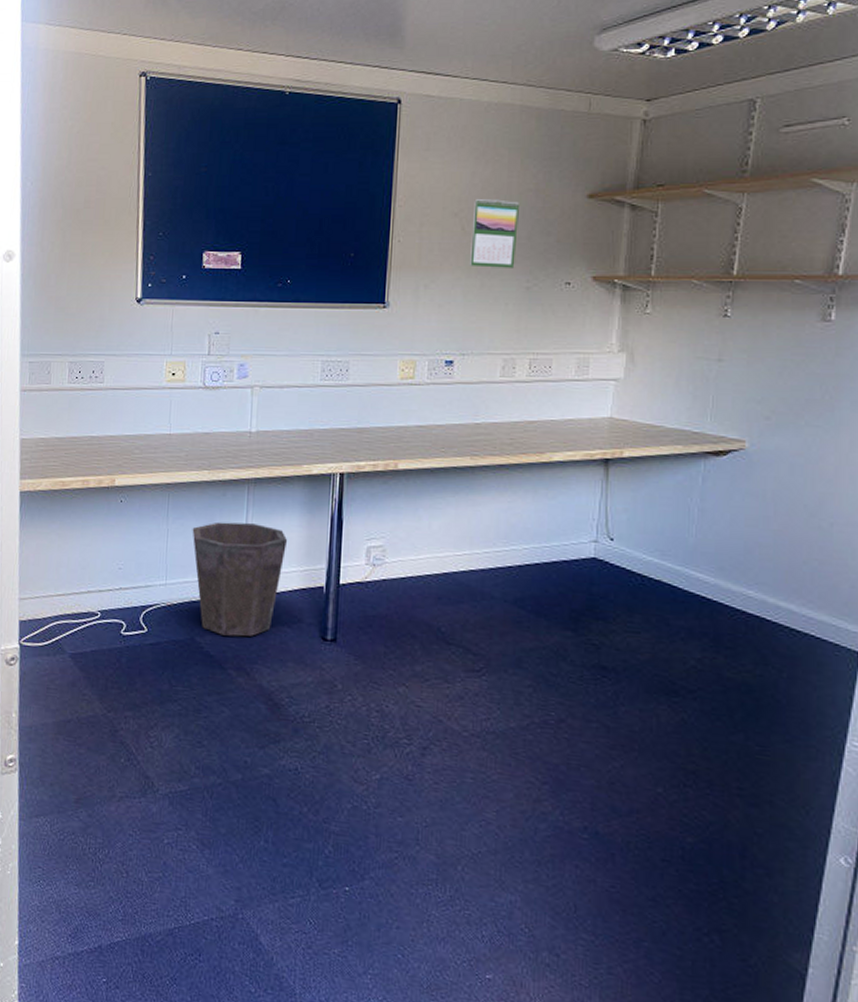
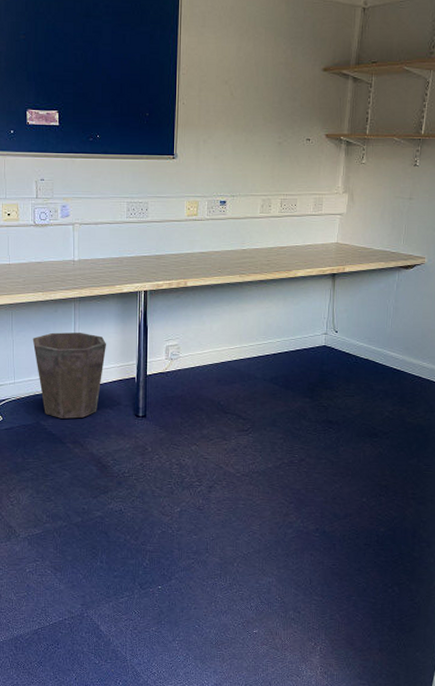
calendar: present [470,198,519,268] -> none [237,69,273,127]

